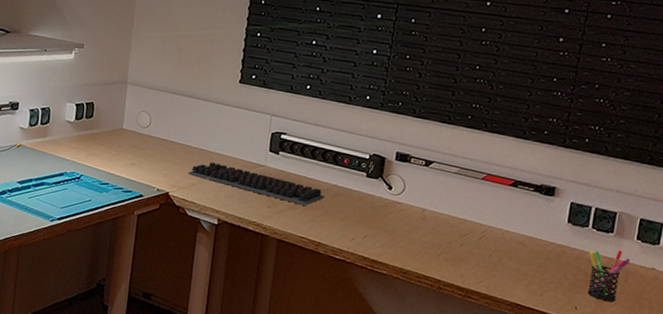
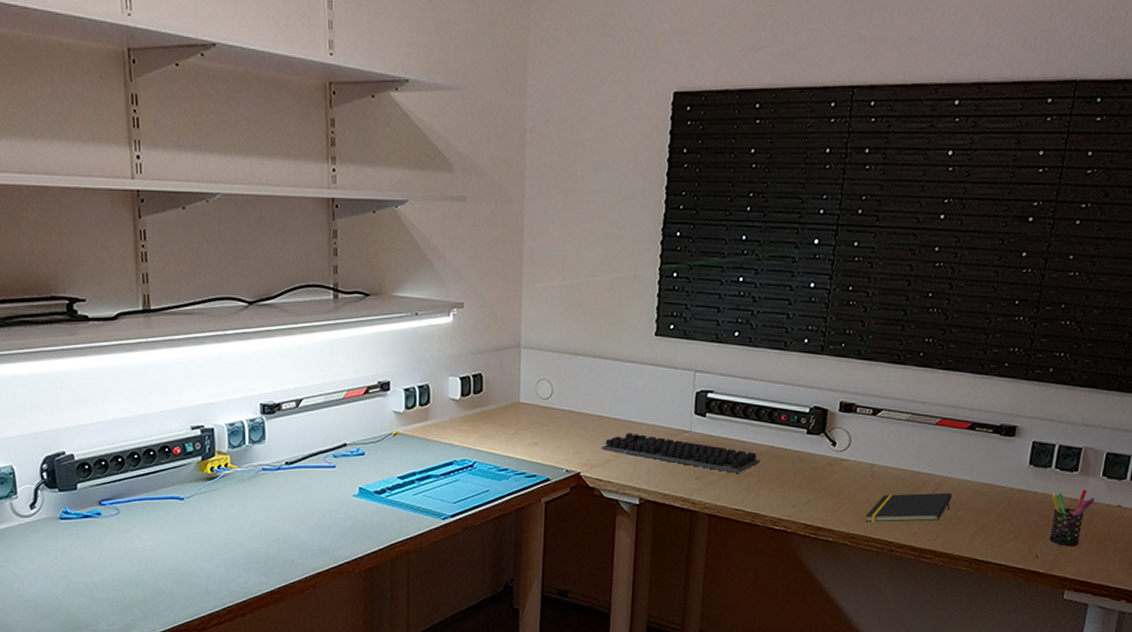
notepad: none [417,237,497,265] -> present [865,492,953,522]

